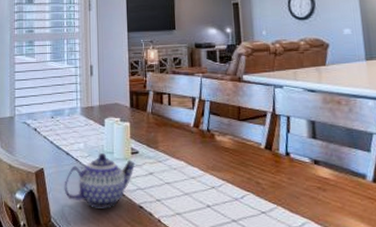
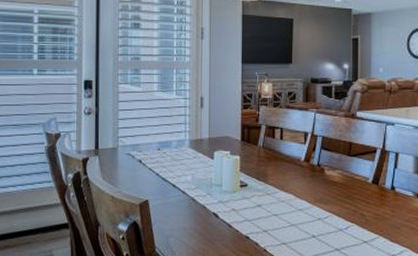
teapot: present [64,153,136,208] -> none [169,186,244,239]

